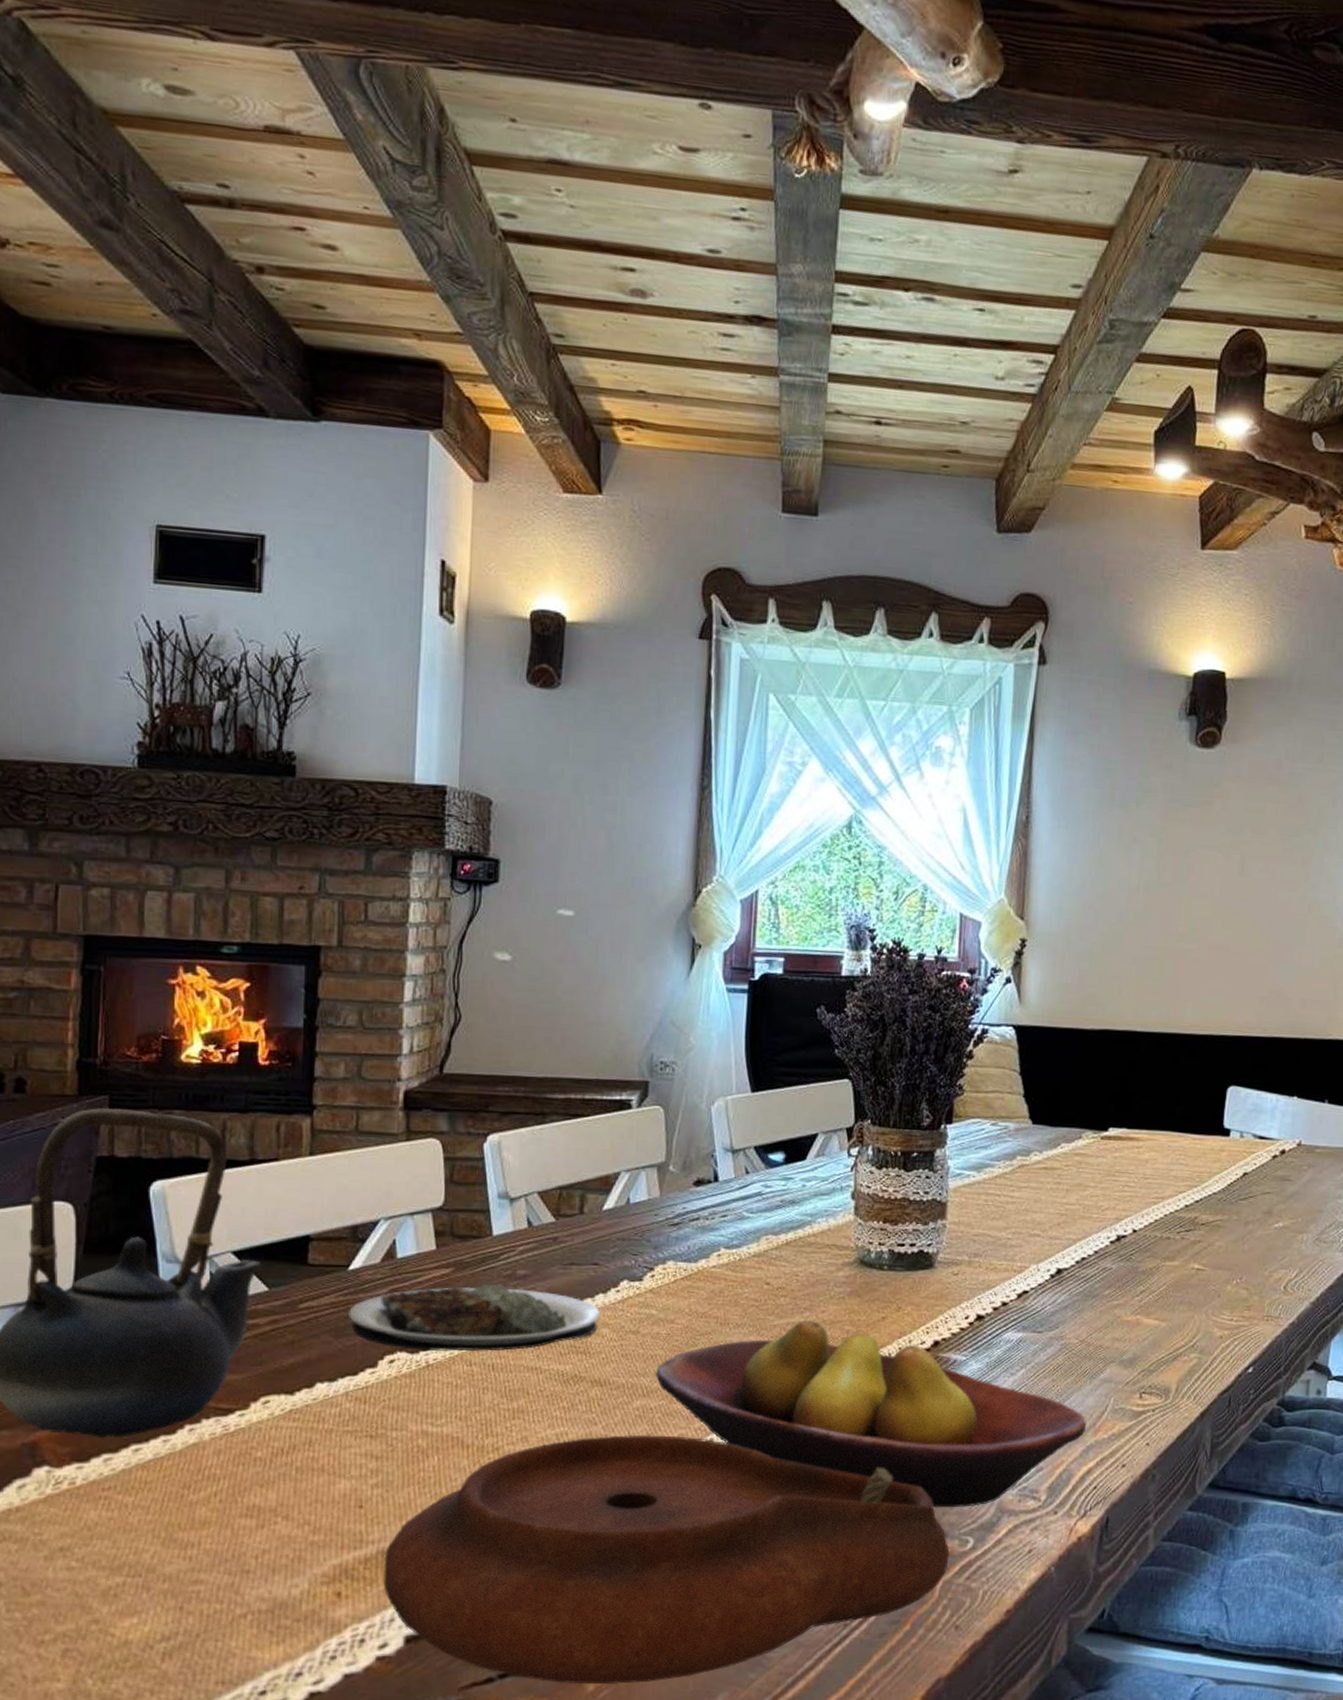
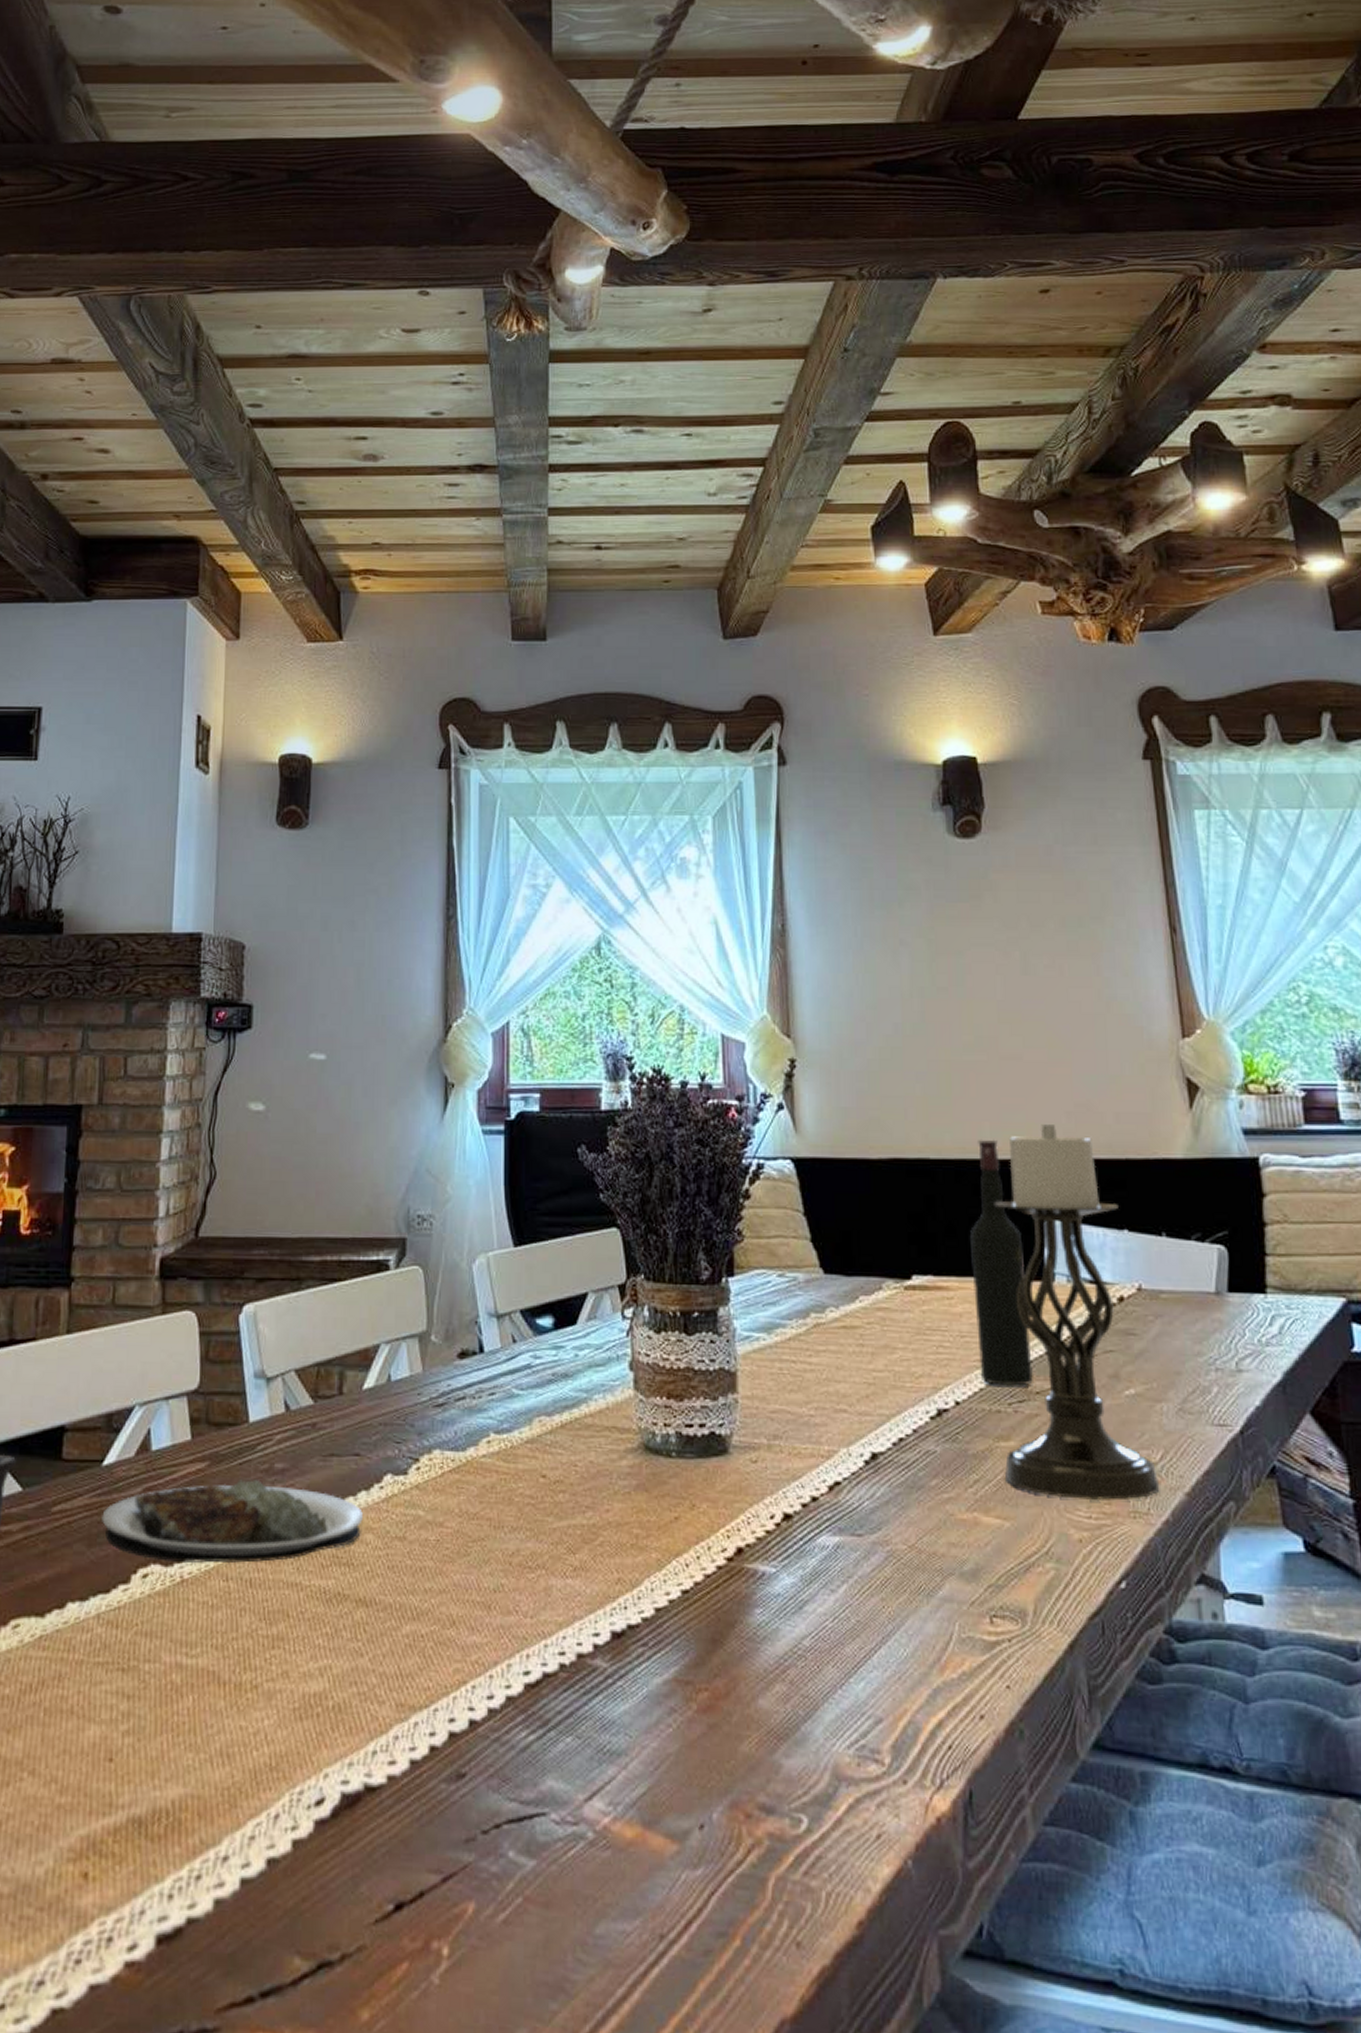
plate: present [383,1435,950,1685] -> none [133,1670,780,2013]
fruit bowl: present [655,1319,1086,1508] -> none [425,1521,929,1773]
wine bottle: none [1157,1016,1207,1219] -> present [969,1139,1034,1386]
candle holder: none [1167,1006,1292,1308] -> present [994,1124,1160,1501]

